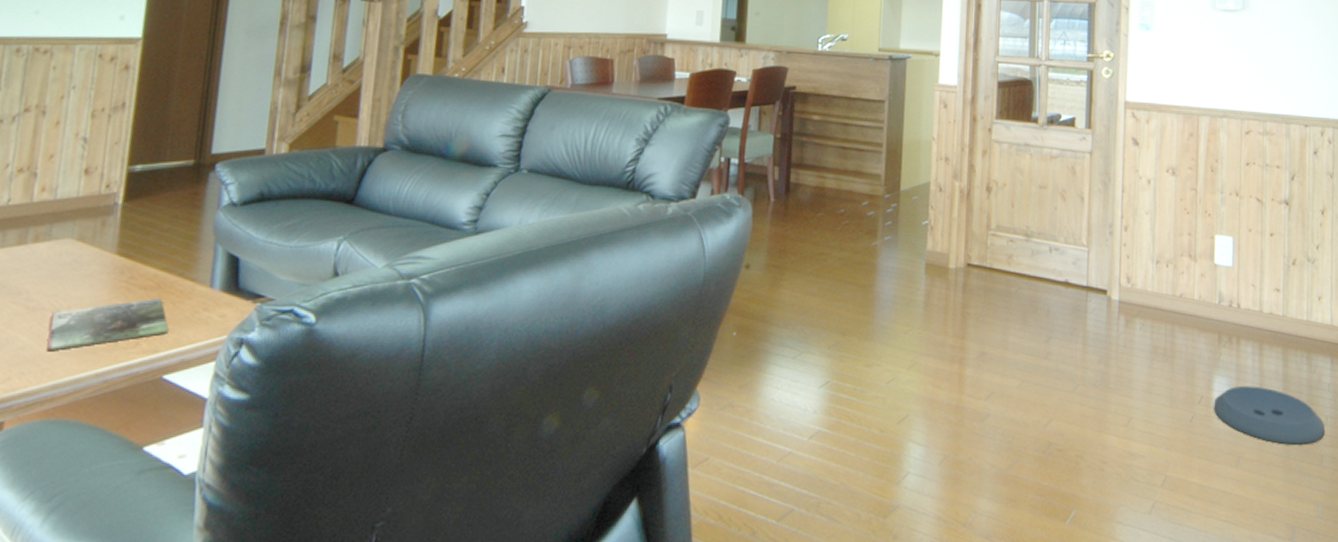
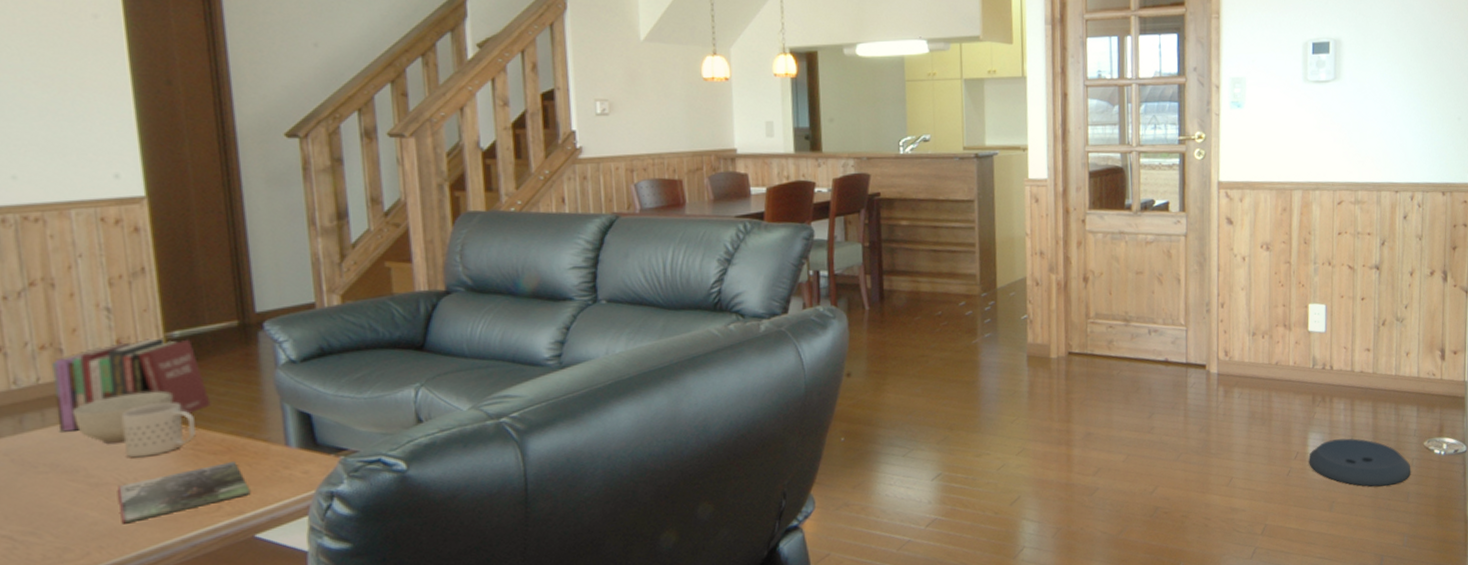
books: none [15,170,153,254] -> present [52,338,211,432]
bowl: none [30,221,123,269] -> present [72,390,174,444]
mug: none [67,233,135,286] -> present [121,402,196,458]

